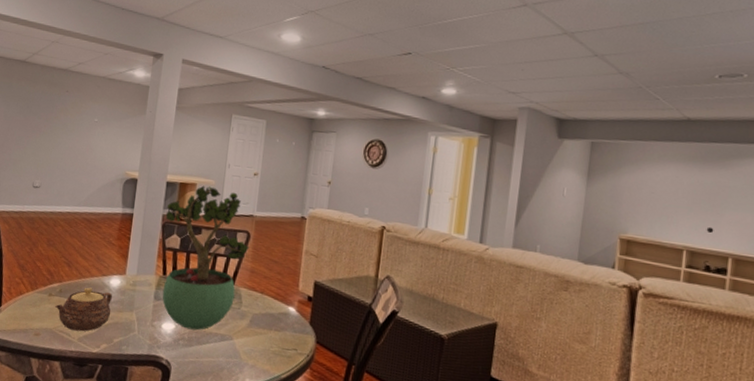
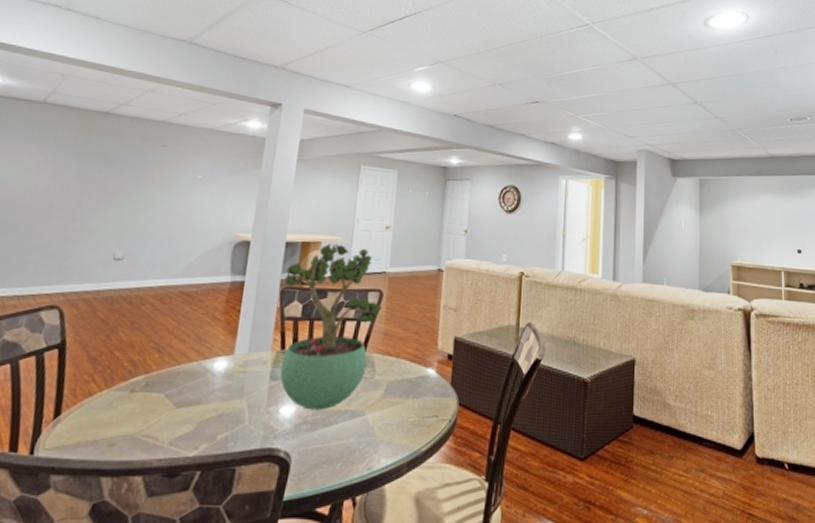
teapot: present [54,287,112,332] -> none [137,375,216,432]

